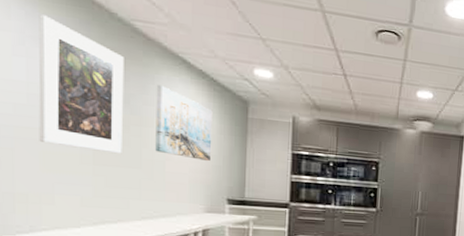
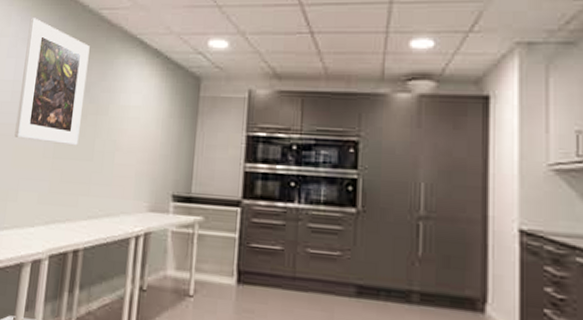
wall art: present [155,84,213,161] -> none [107,69,165,149]

